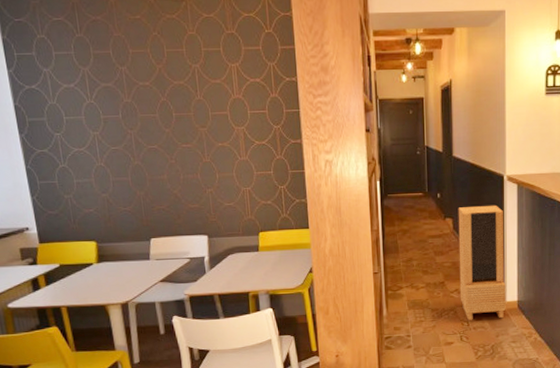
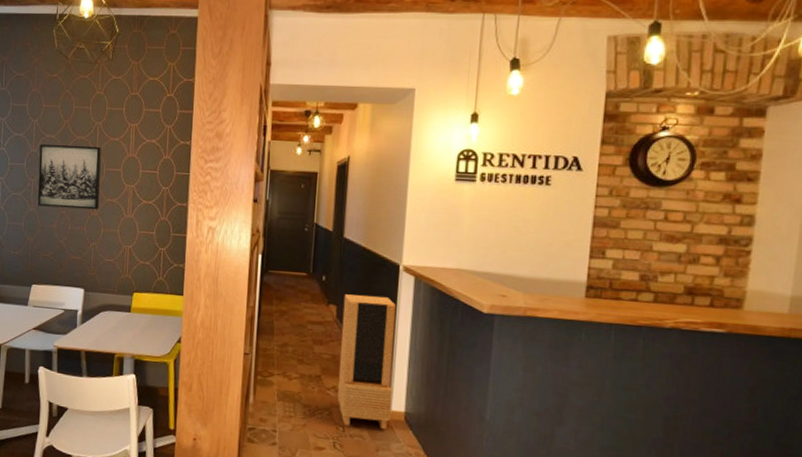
wall art: none [134,91,211,158] -> present [37,144,102,210]

